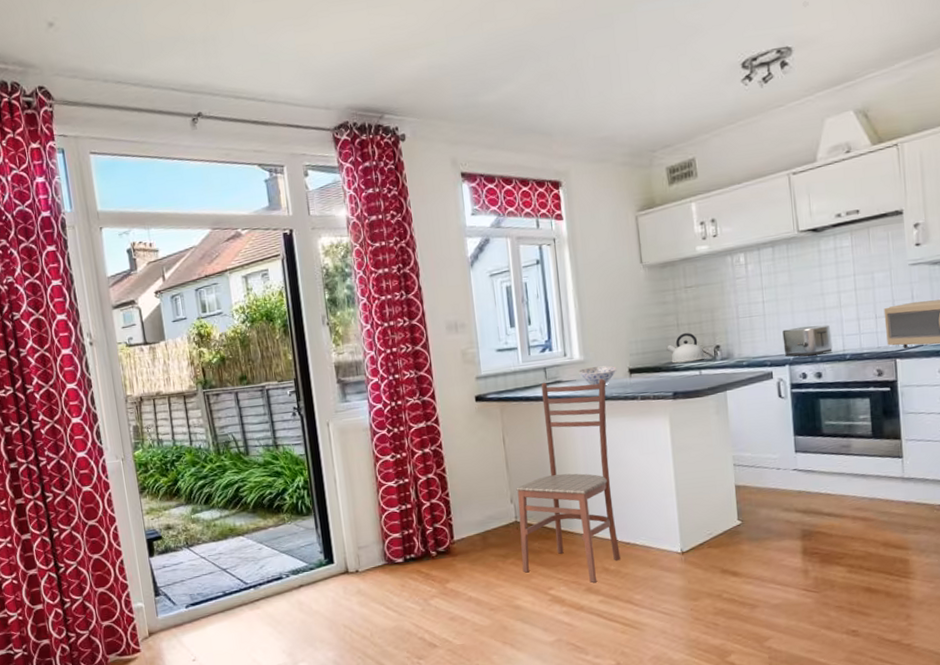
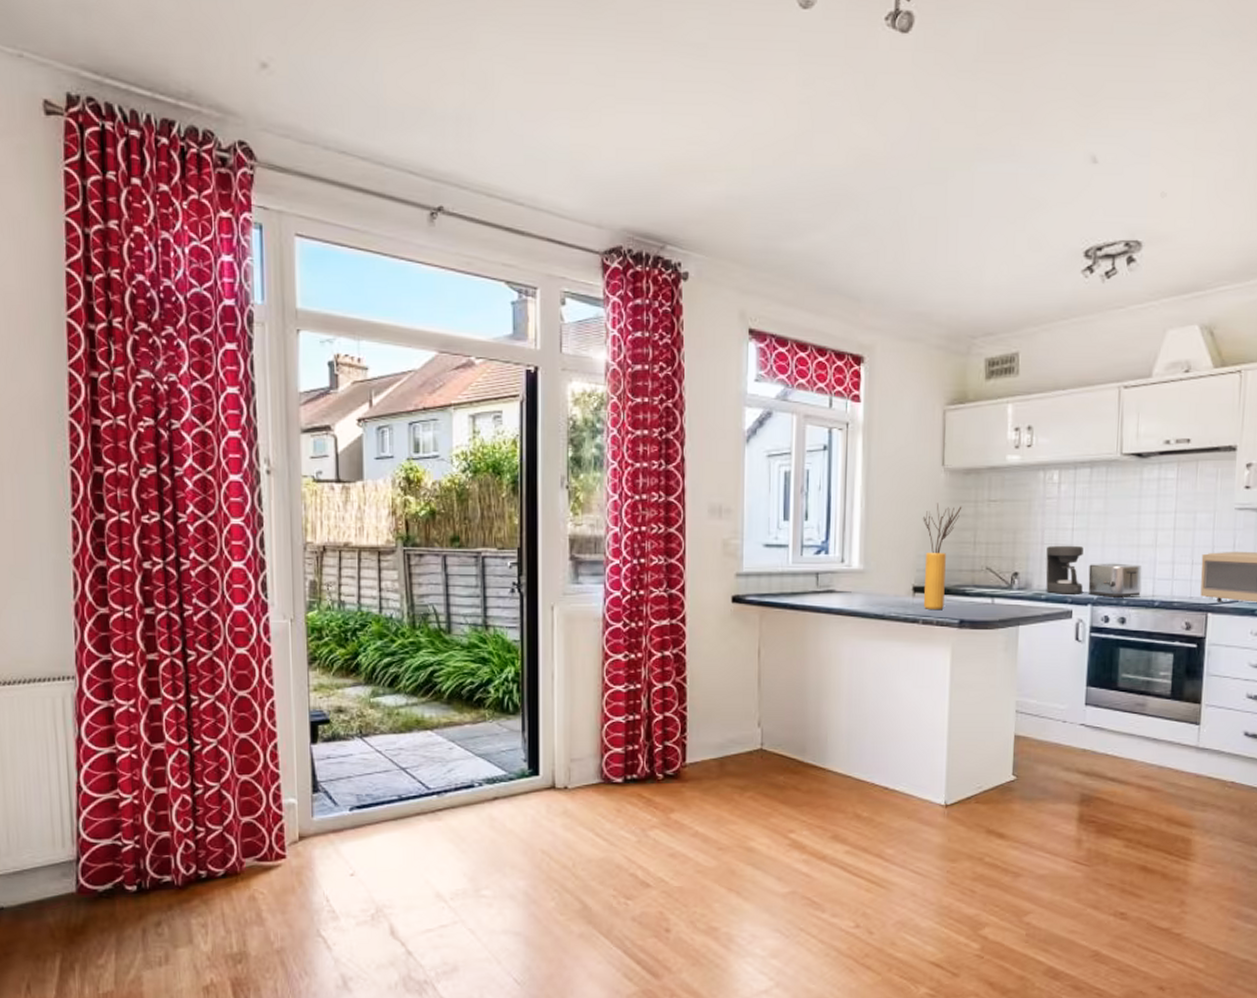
dining chair: present [516,379,621,583] -> none [762,590,885,829]
bowl: present [578,365,617,386] -> none [854,579,900,601]
vase: none [629,295,663,387] -> present [922,503,962,611]
kettle: present [666,333,706,364] -> none [959,553,1002,587]
coffee maker: none [742,315,779,360] -> present [1045,545,1084,594]

